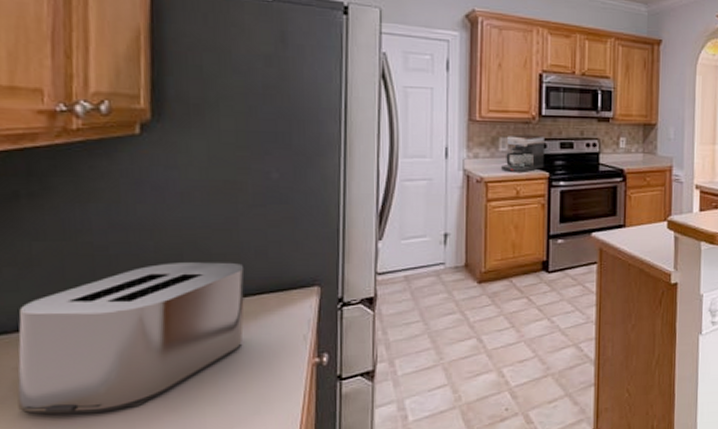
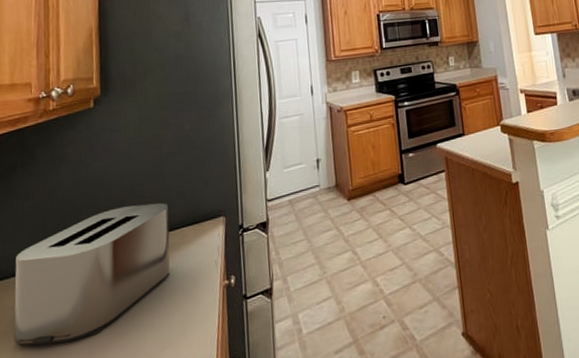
coffee maker: present [501,133,544,174] -> none [356,65,390,100]

